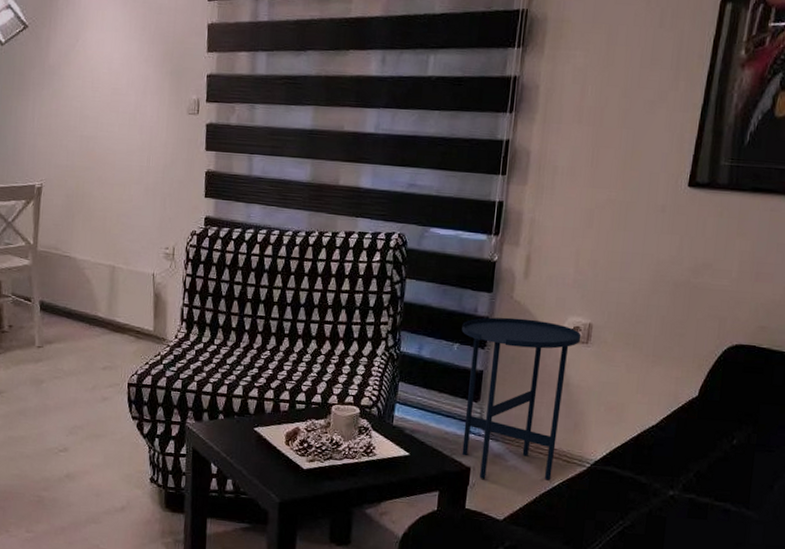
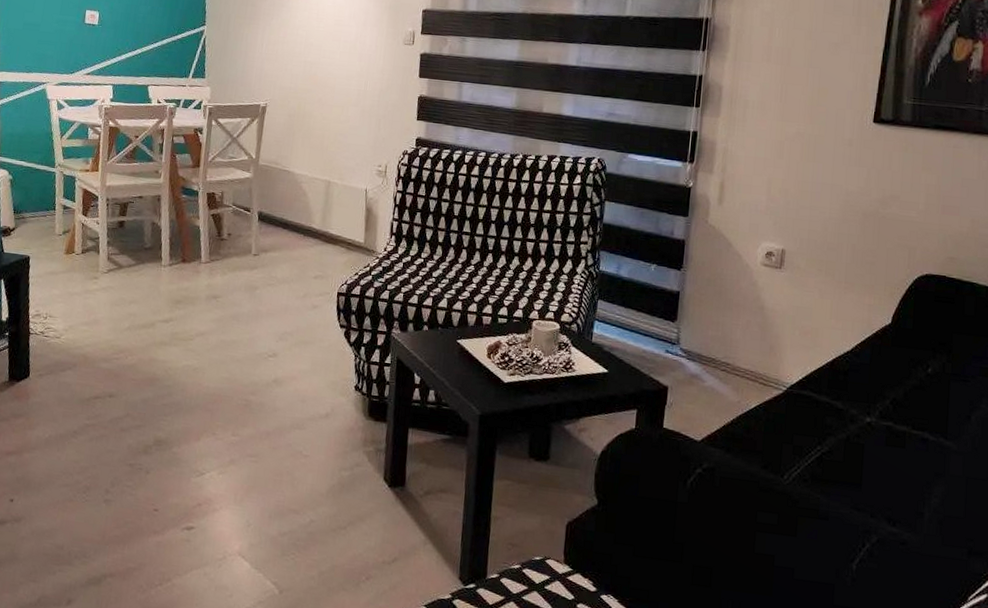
side table: present [462,317,582,481] -> none [659,240,775,403]

